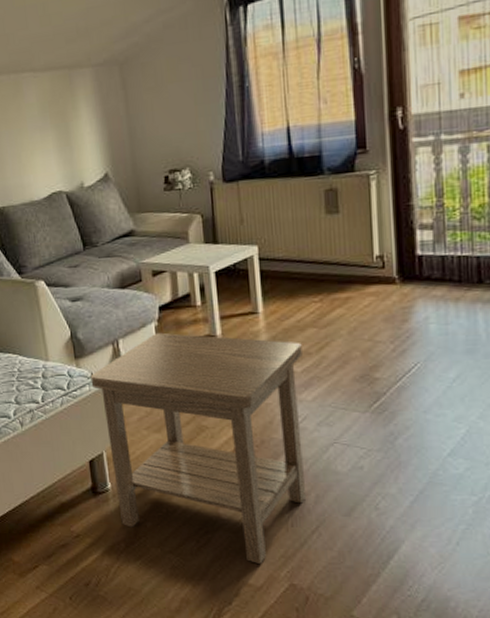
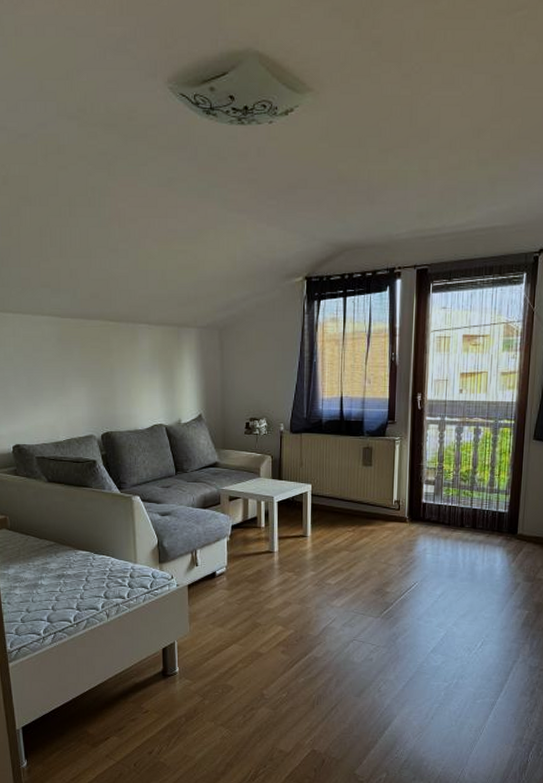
side table: present [90,332,307,564] -> none [171,546,337,734]

